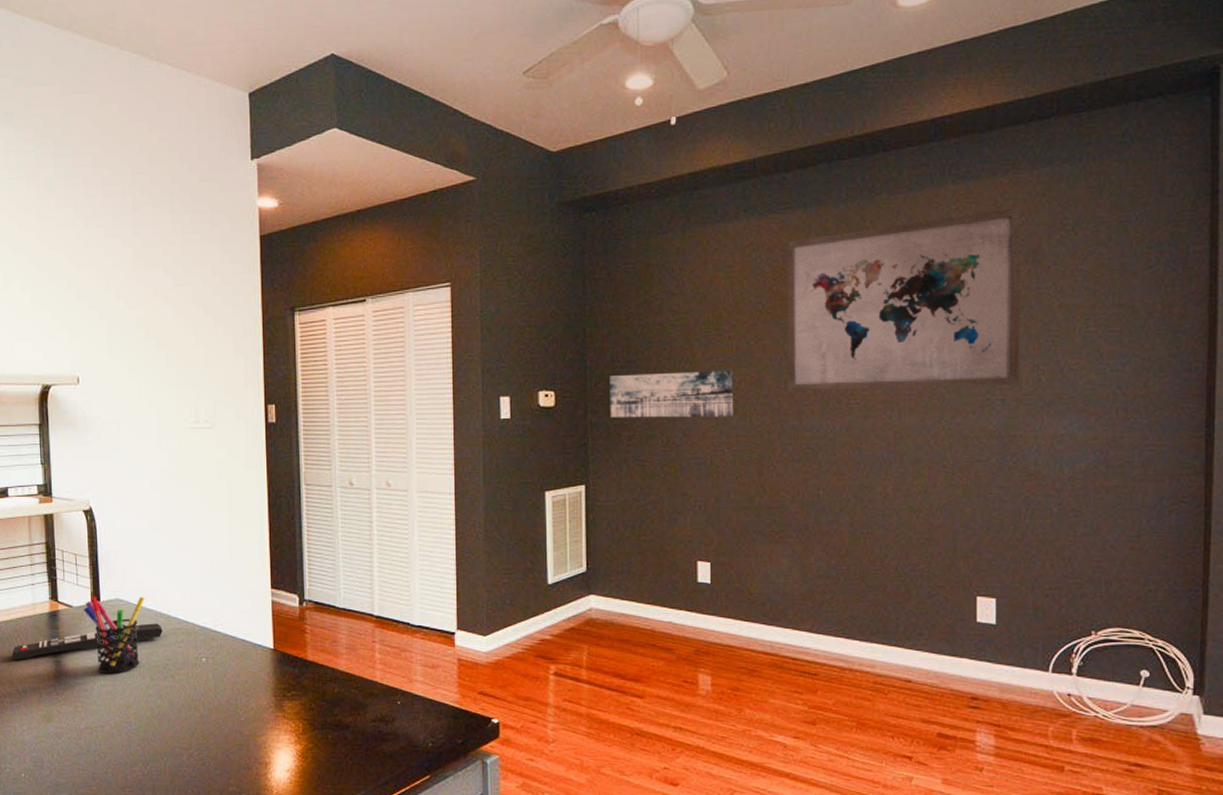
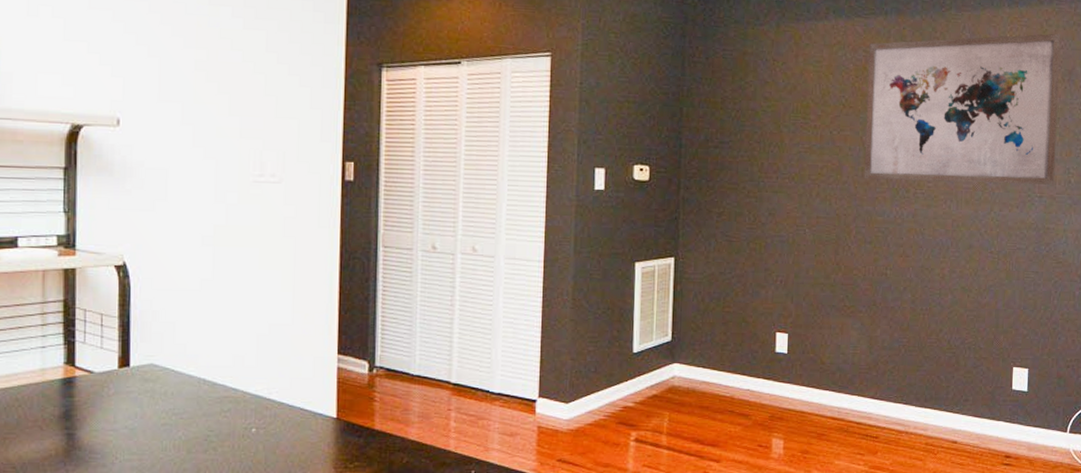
remote control: present [11,623,163,660] -> none [9,391,206,433]
pen holder: present [83,596,145,674] -> none [107,361,186,448]
wall art: present [610,371,733,418] -> none [702,154,816,200]

